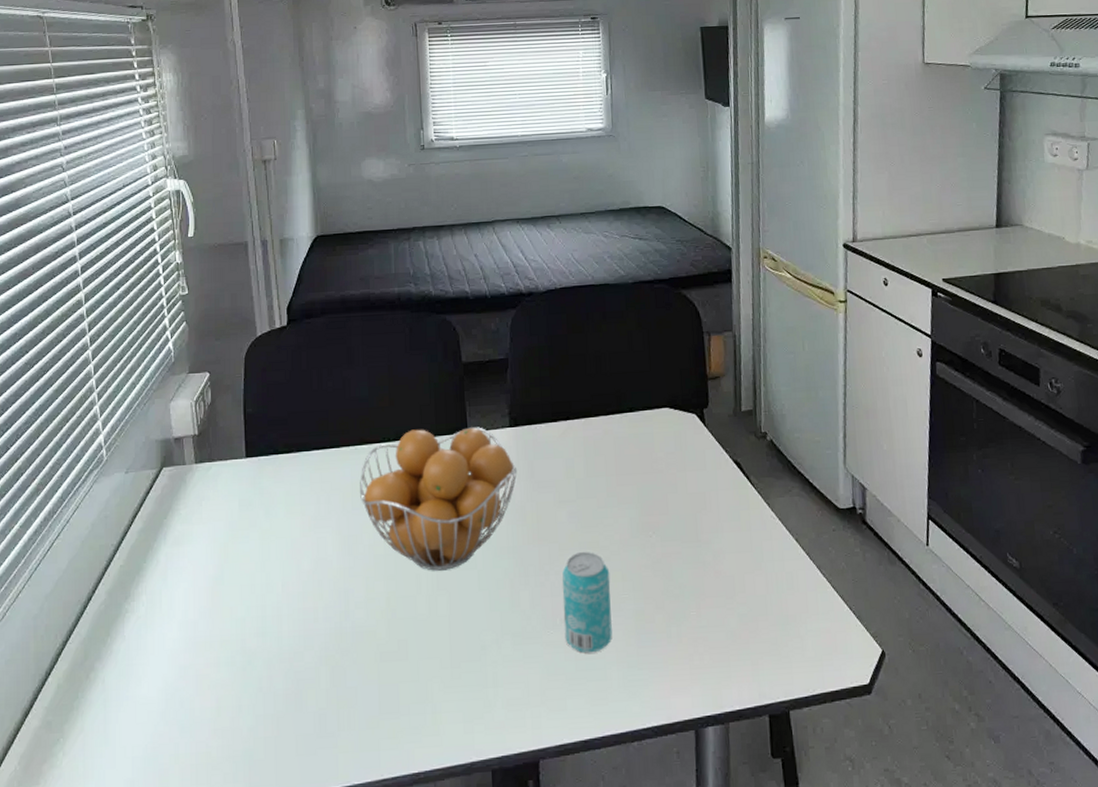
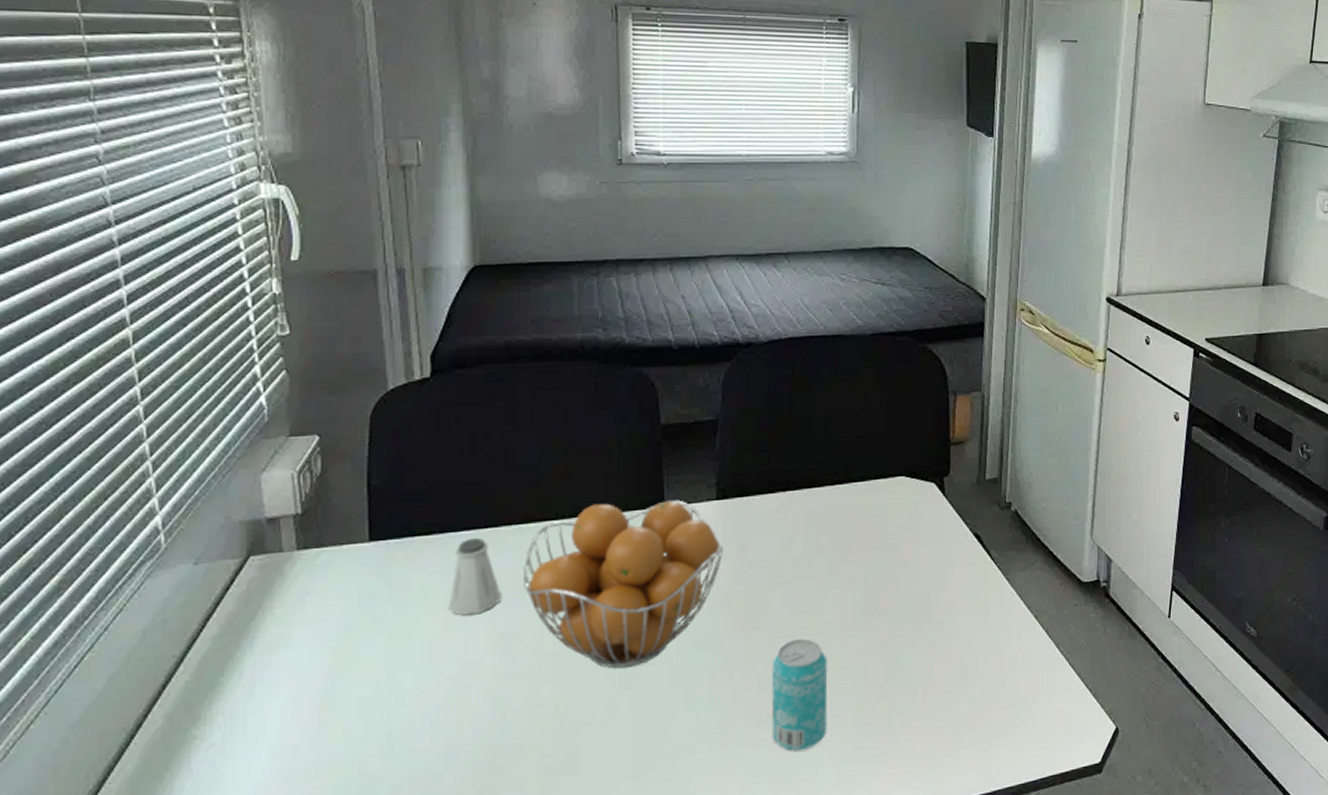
saltshaker: none [304,456,344,521] -> present [448,537,502,616]

